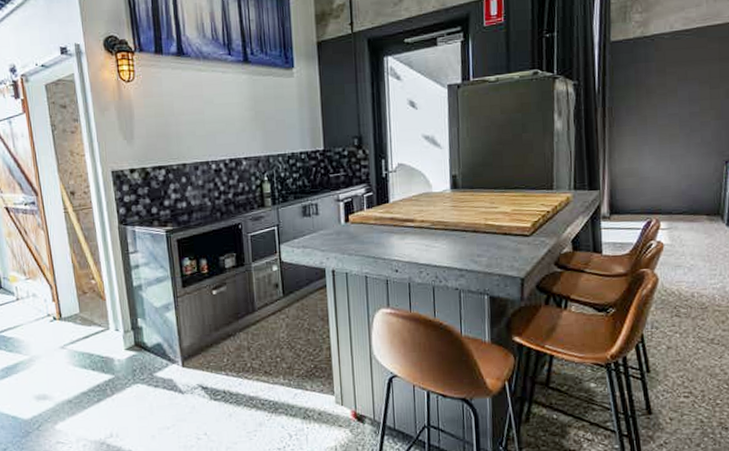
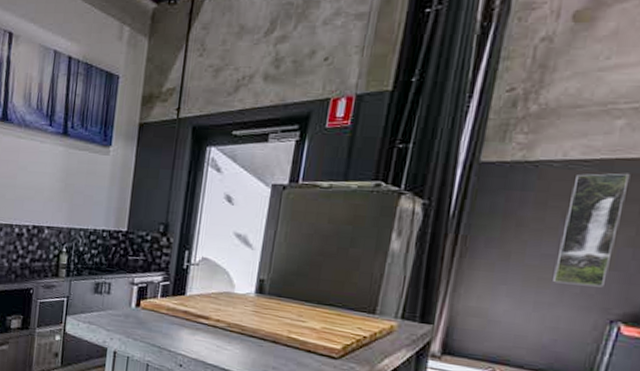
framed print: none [680,37,719,137] -> present [553,173,630,287]

